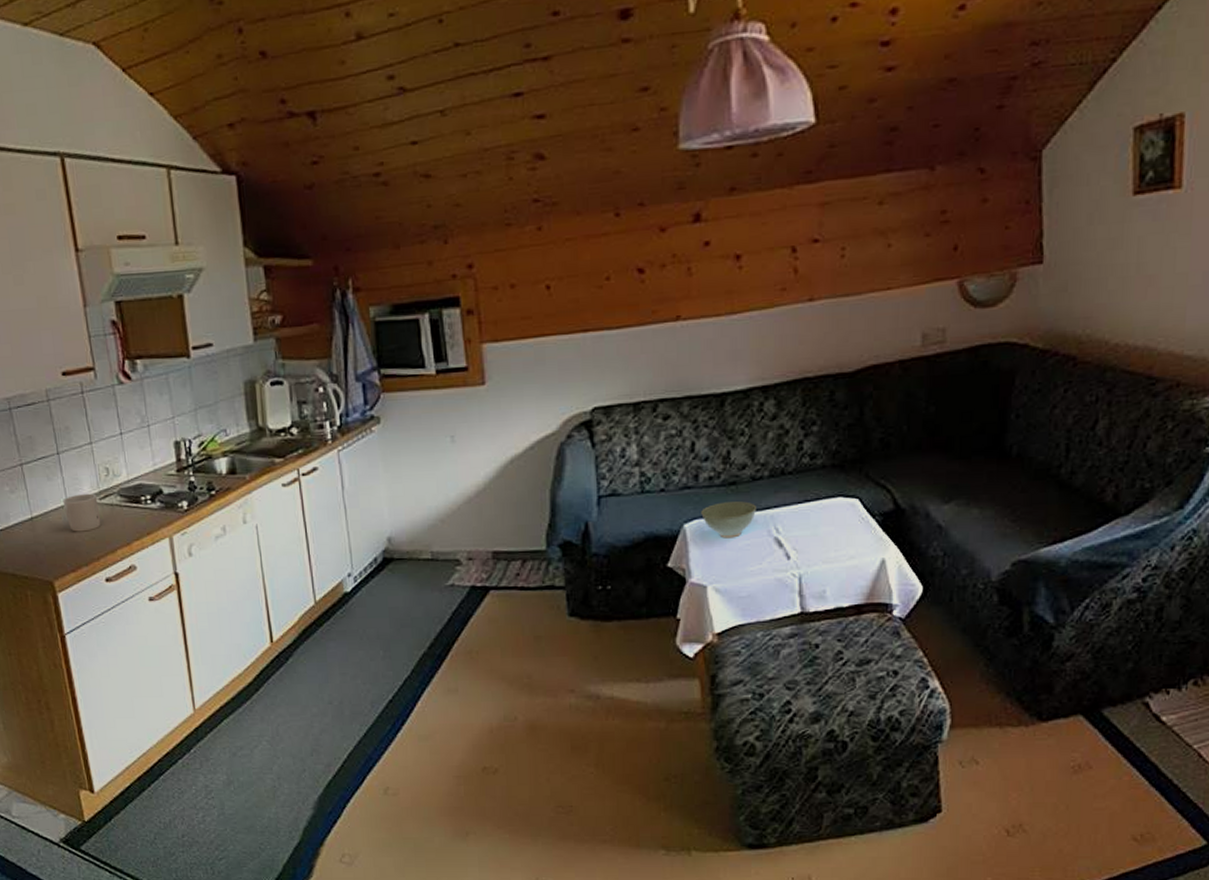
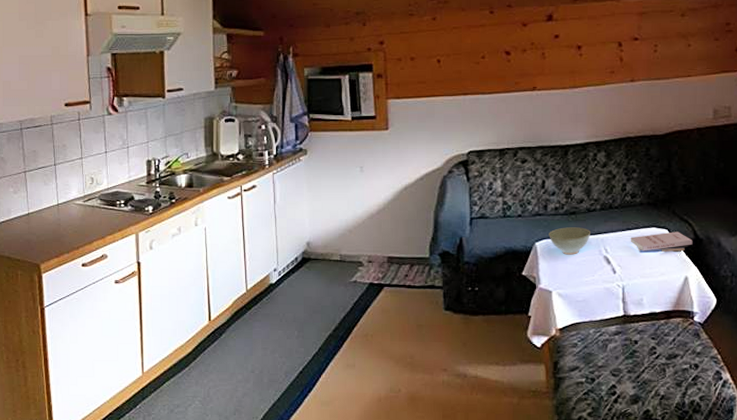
mug: present [62,493,101,532] -> none [54,197,83,226]
books: none [809,501,892,532] -> present [630,231,693,254]

